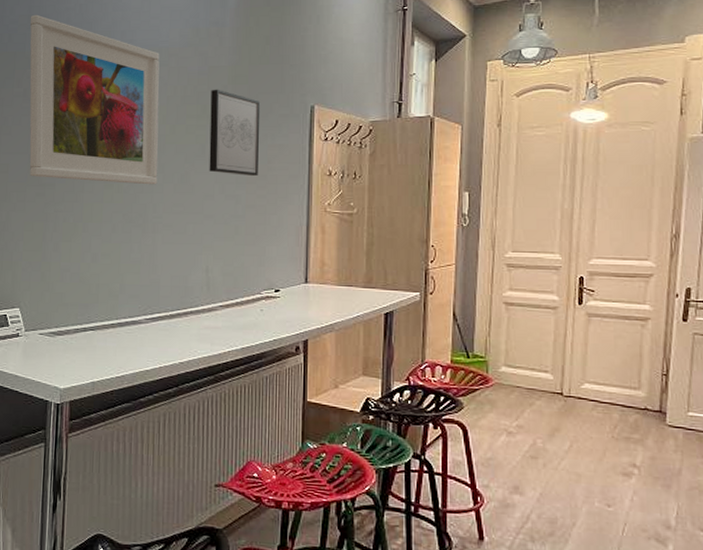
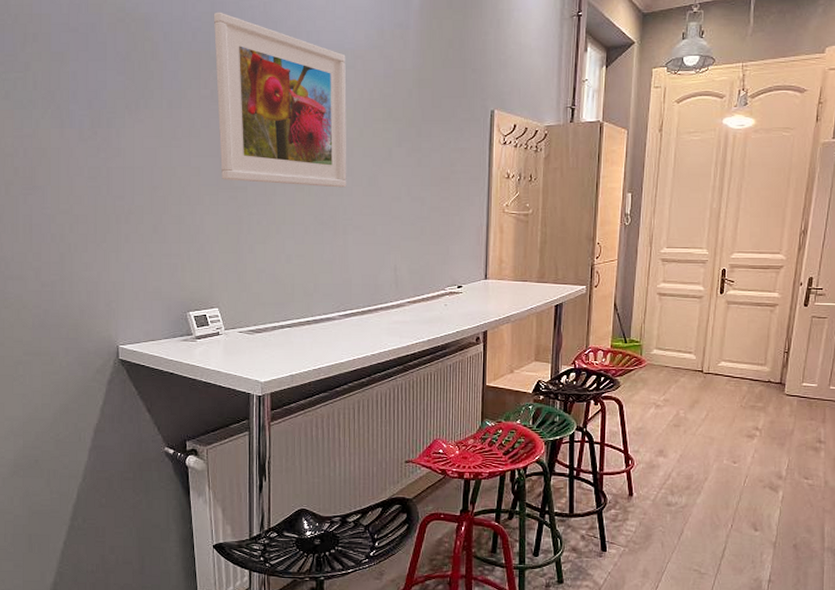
wall art: present [209,89,261,177] -> none [395,92,444,179]

